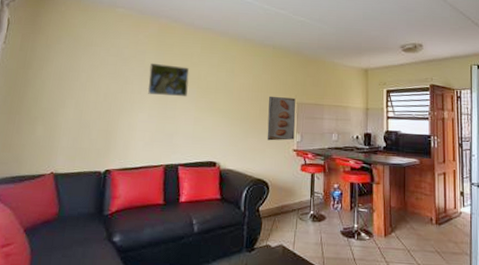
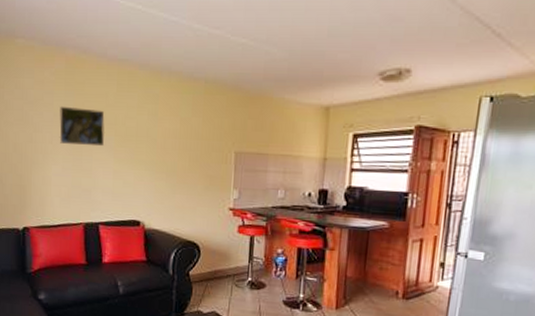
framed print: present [267,96,296,141] -> none [197,143,233,198]

